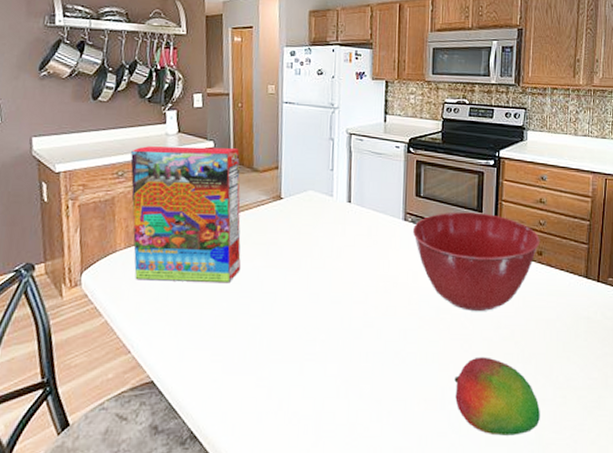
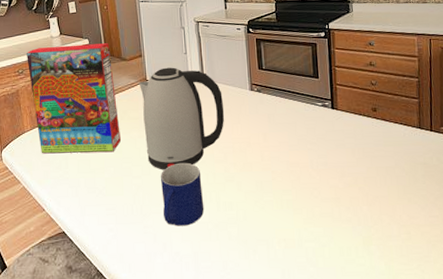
kettle: none [270,185,371,310] -> present [139,67,224,170]
mug: none [283,301,335,379] -> present [161,162,204,226]
mixing bowl: present [412,212,540,311] -> none [258,78,374,163]
fruit: present [454,357,540,436] -> none [308,201,388,268]

